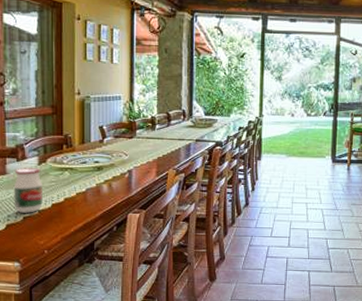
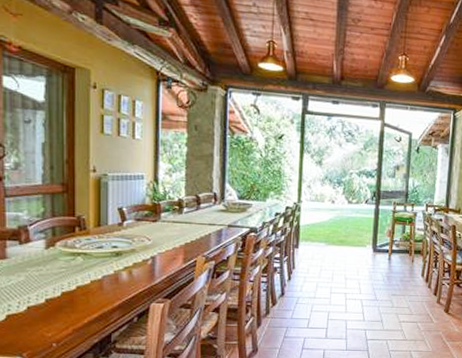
jar: present [13,168,44,213] -> none [15,252,52,302]

